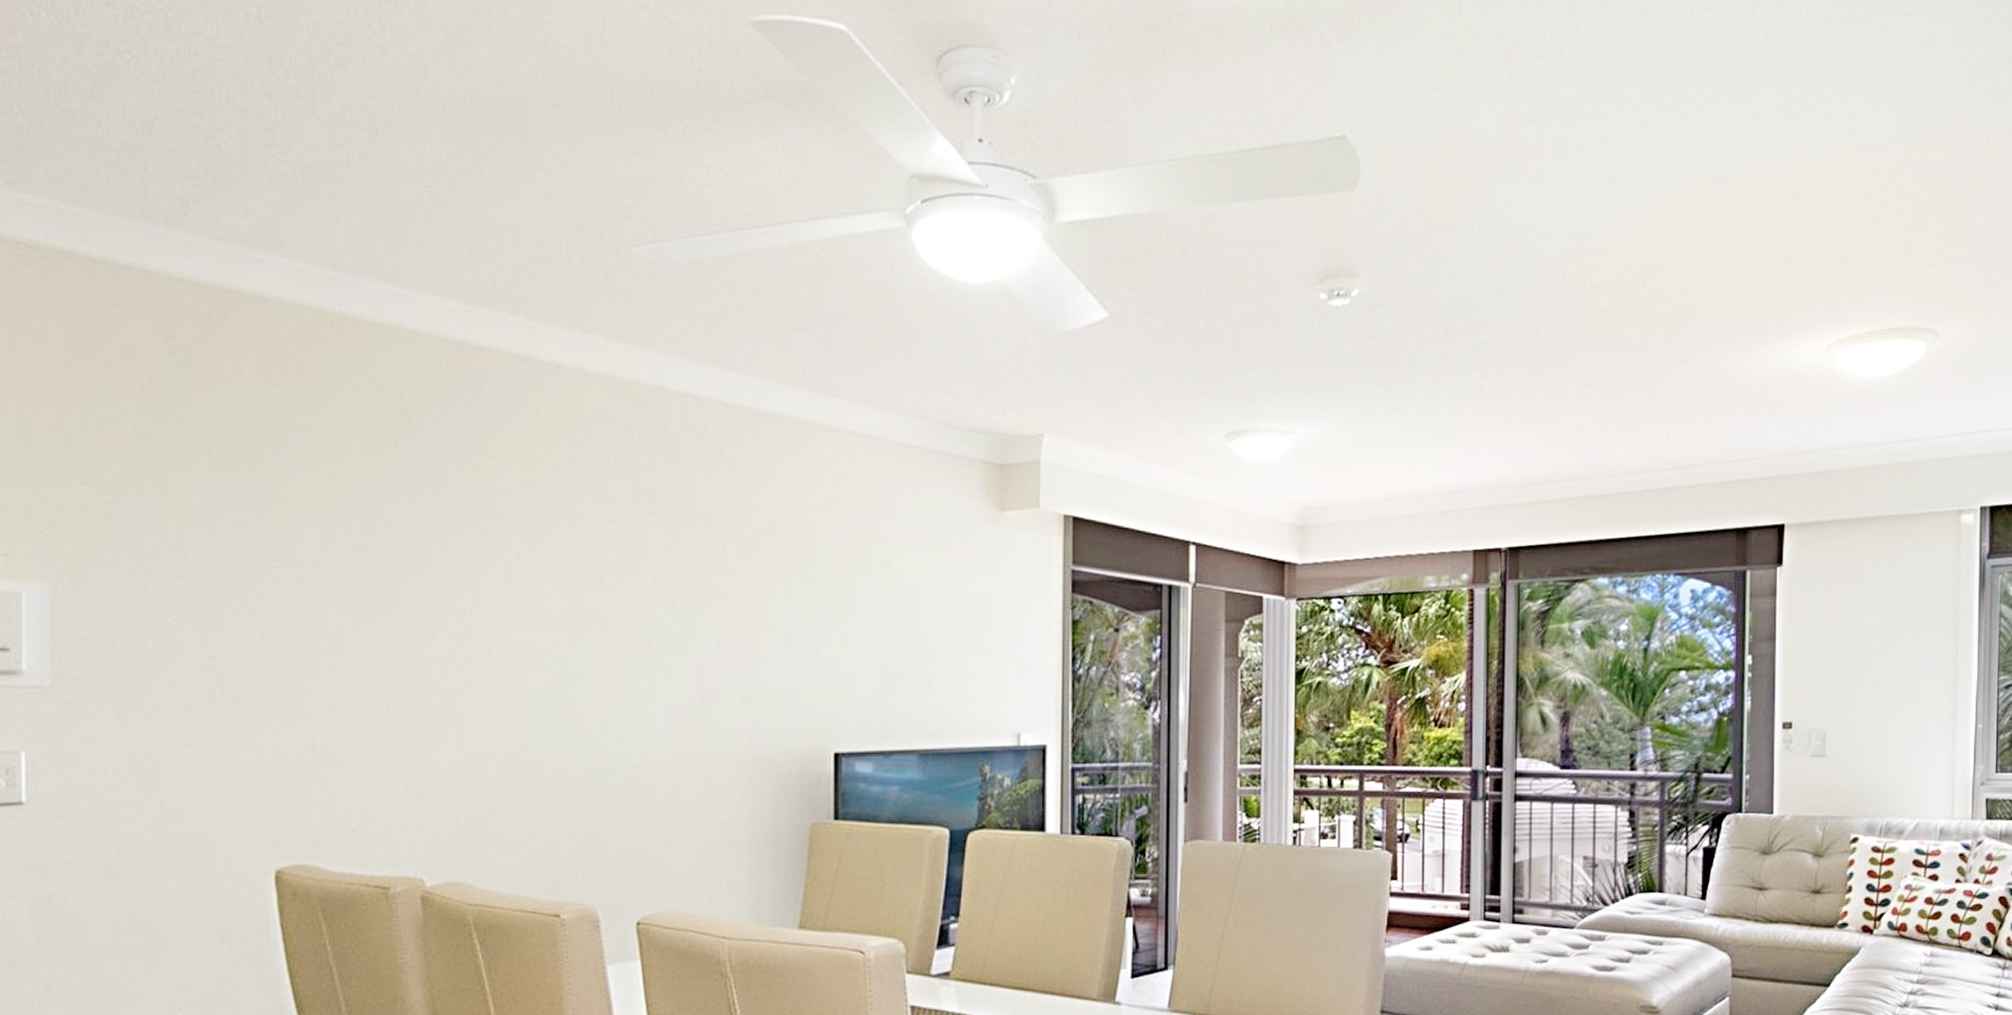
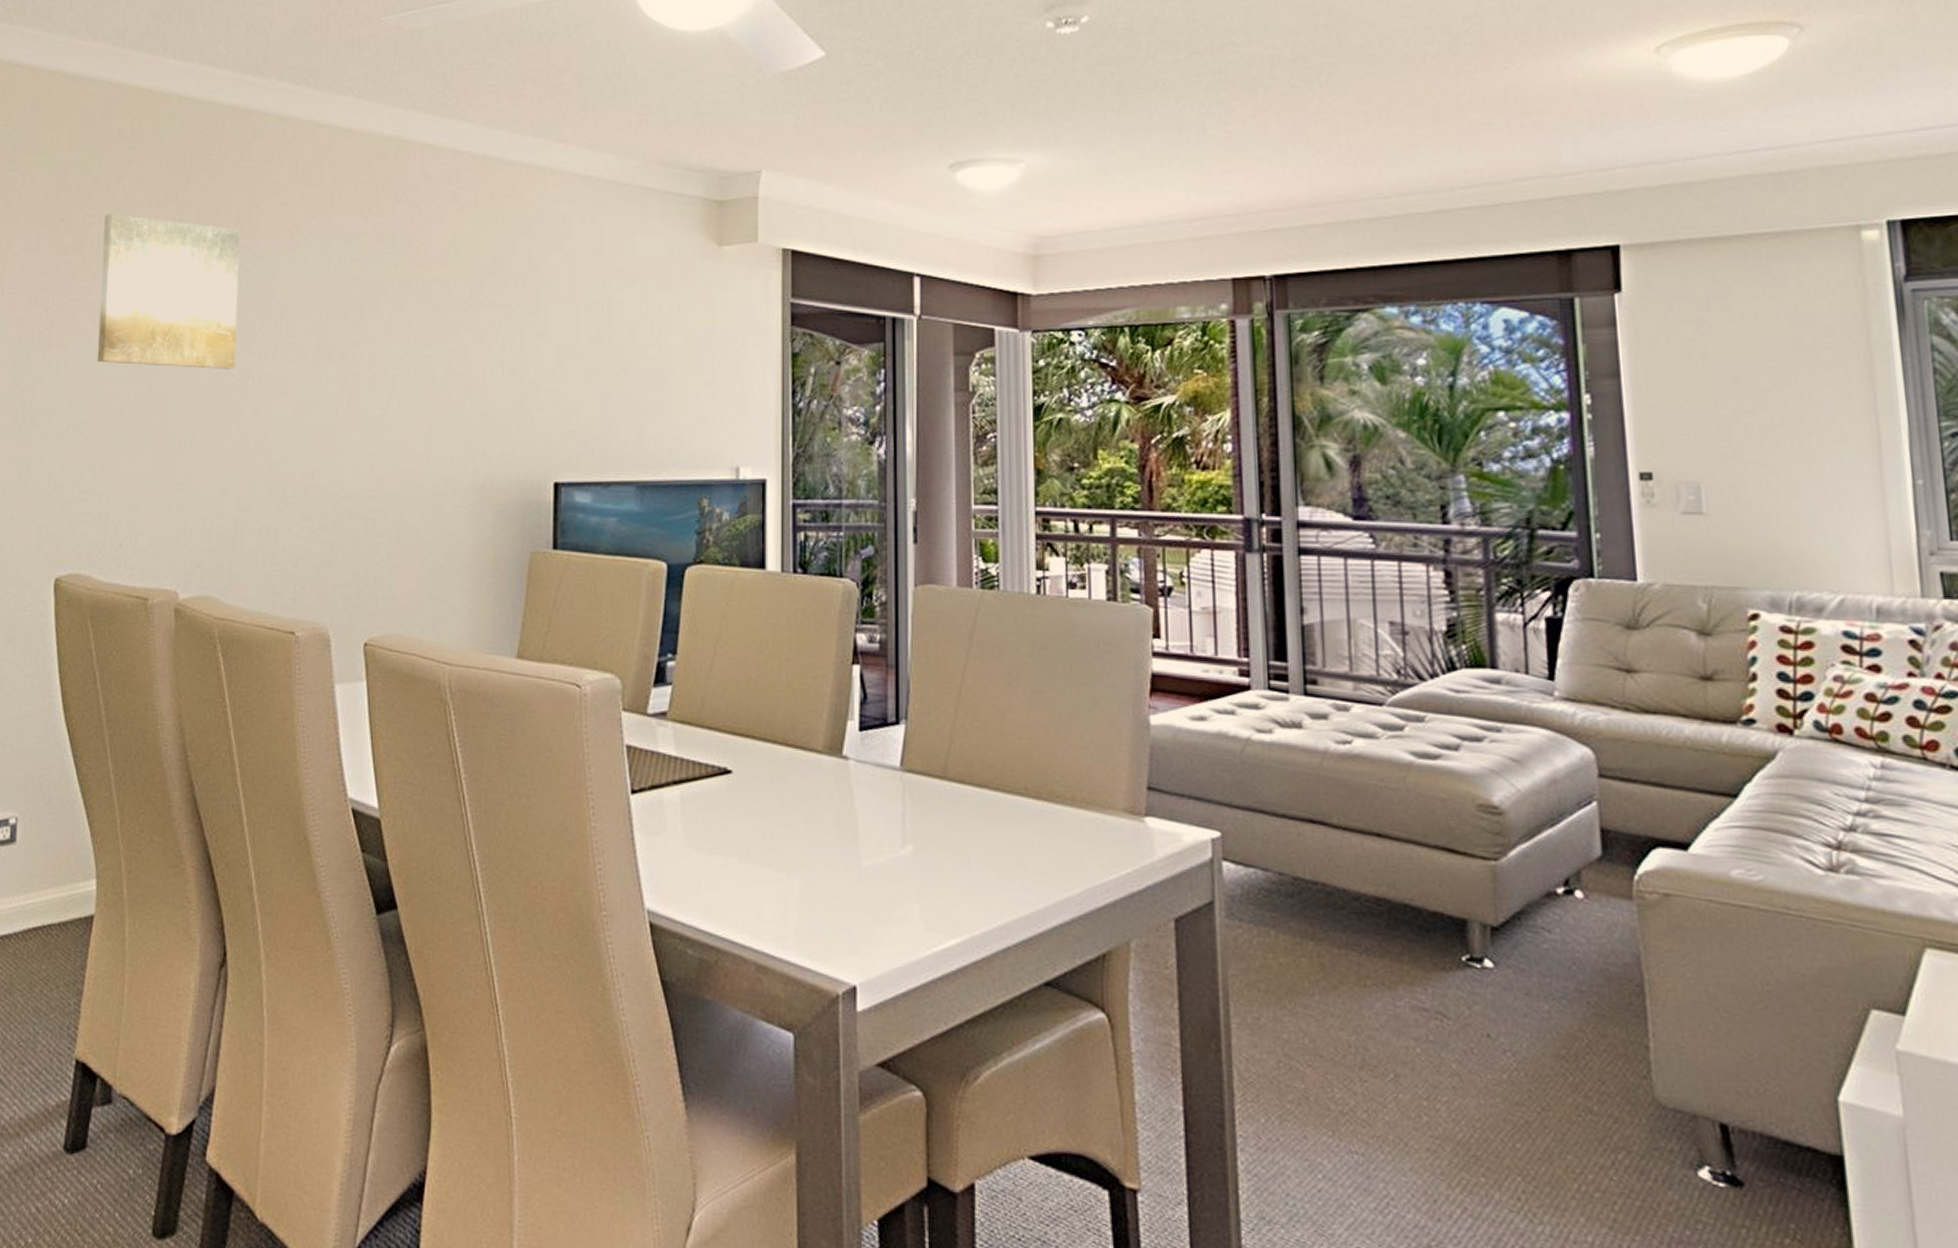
wall art: none [308,462,477,639] -> present [97,214,240,369]

